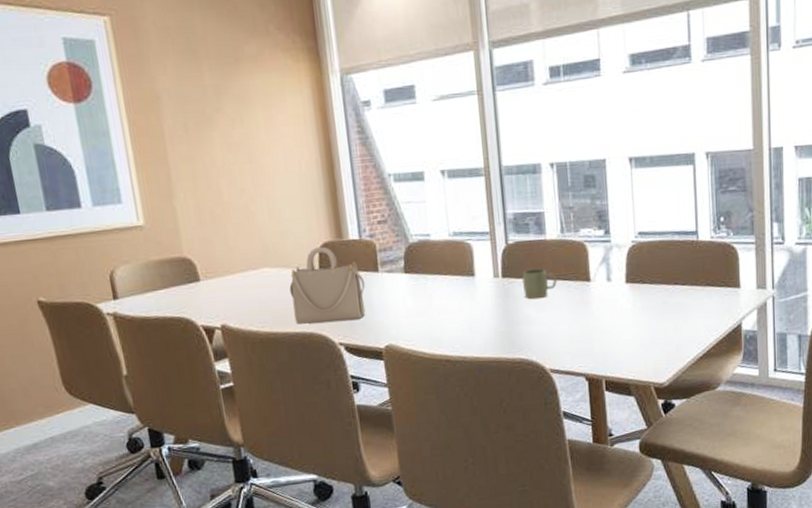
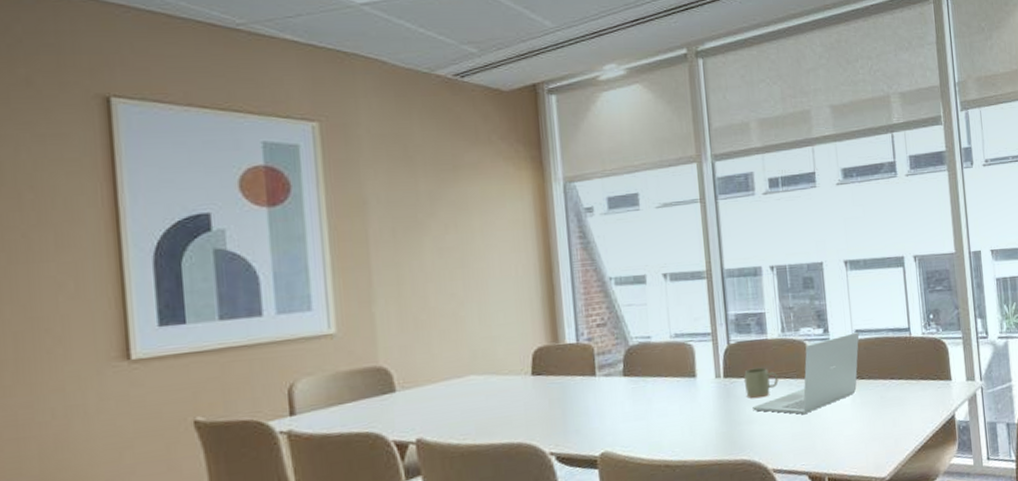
handbag: present [289,246,366,324] -> none [497,351,581,435]
laptop: none [531,234,643,317] -> present [753,332,860,414]

